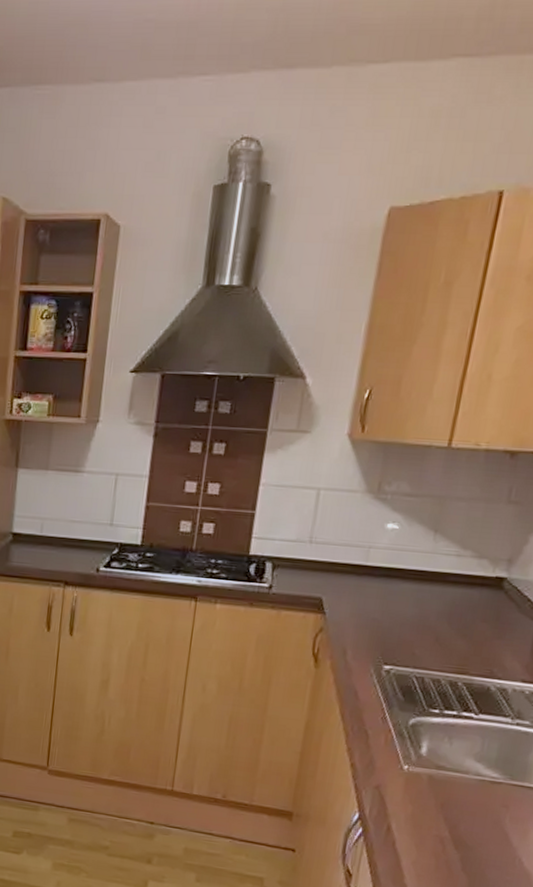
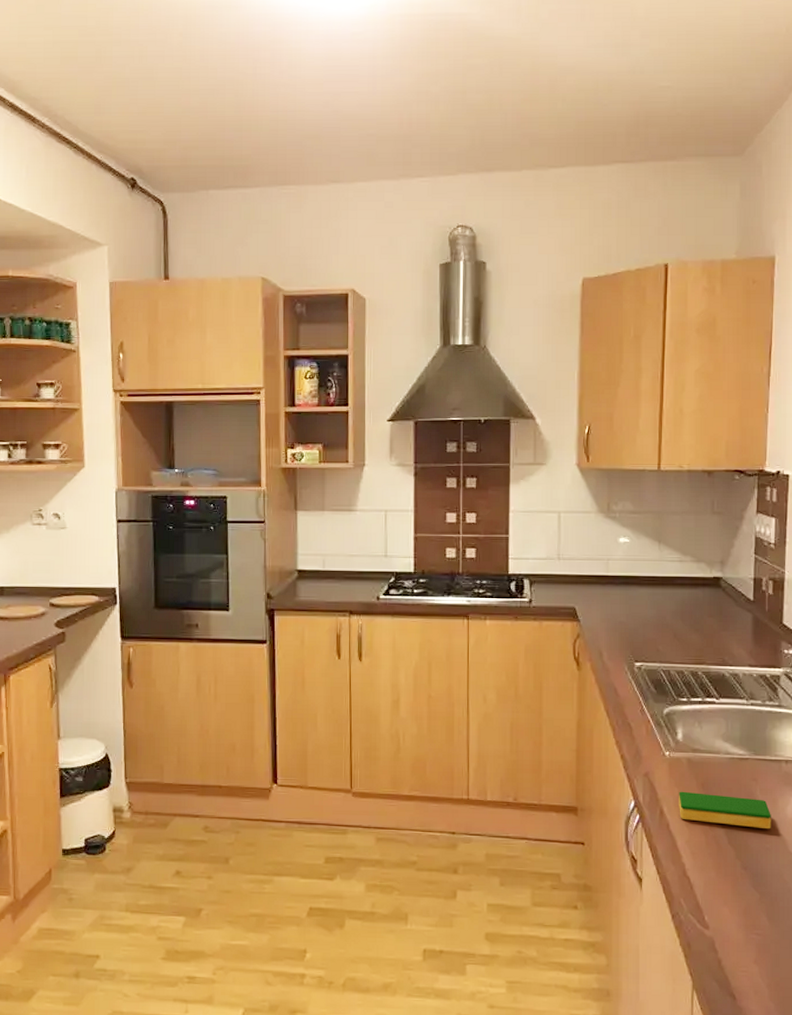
dish sponge: none [409,809,519,861] -> present [679,791,771,830]

